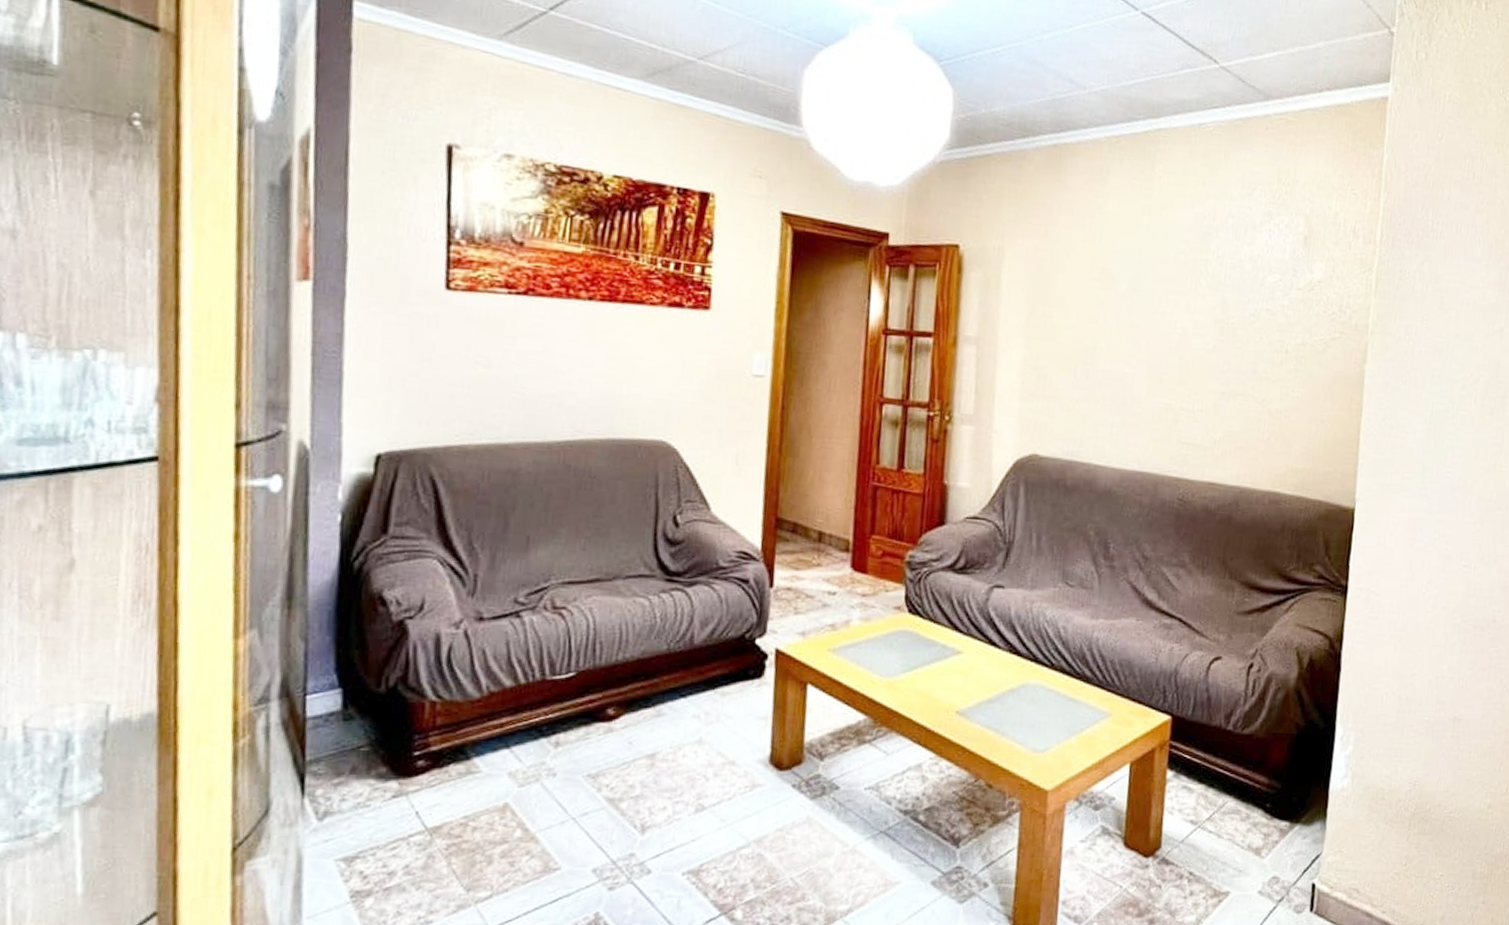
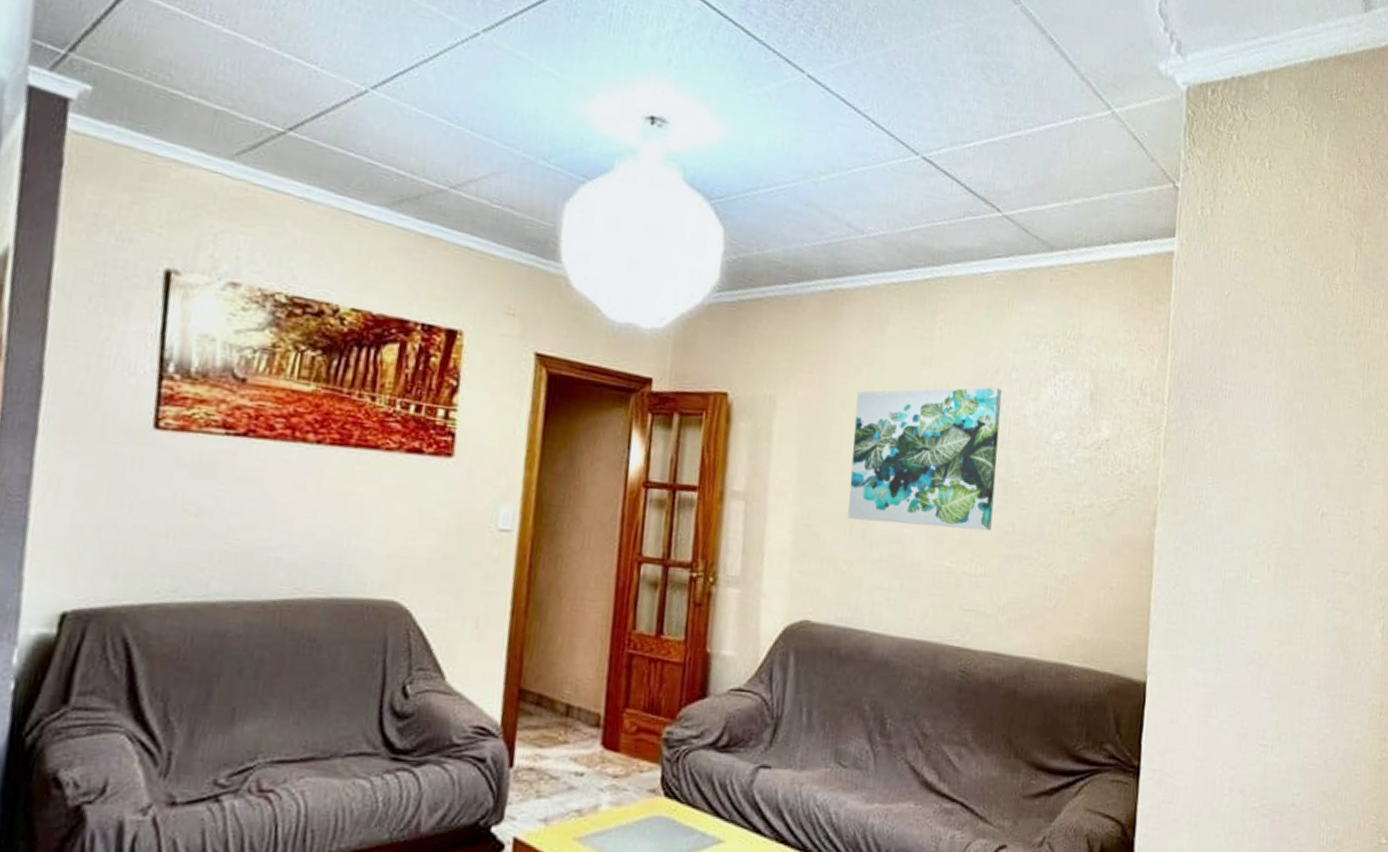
wall art: none [1072,233,1218,370] -> present [848,387,1002,532]

